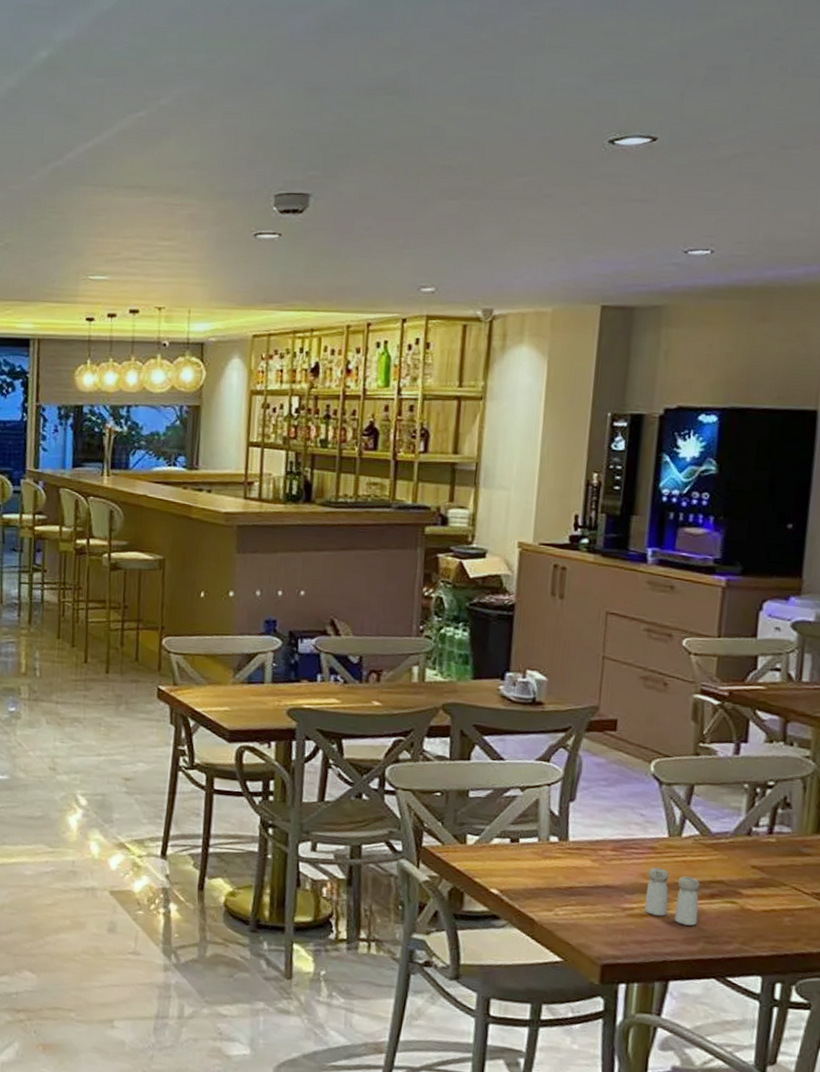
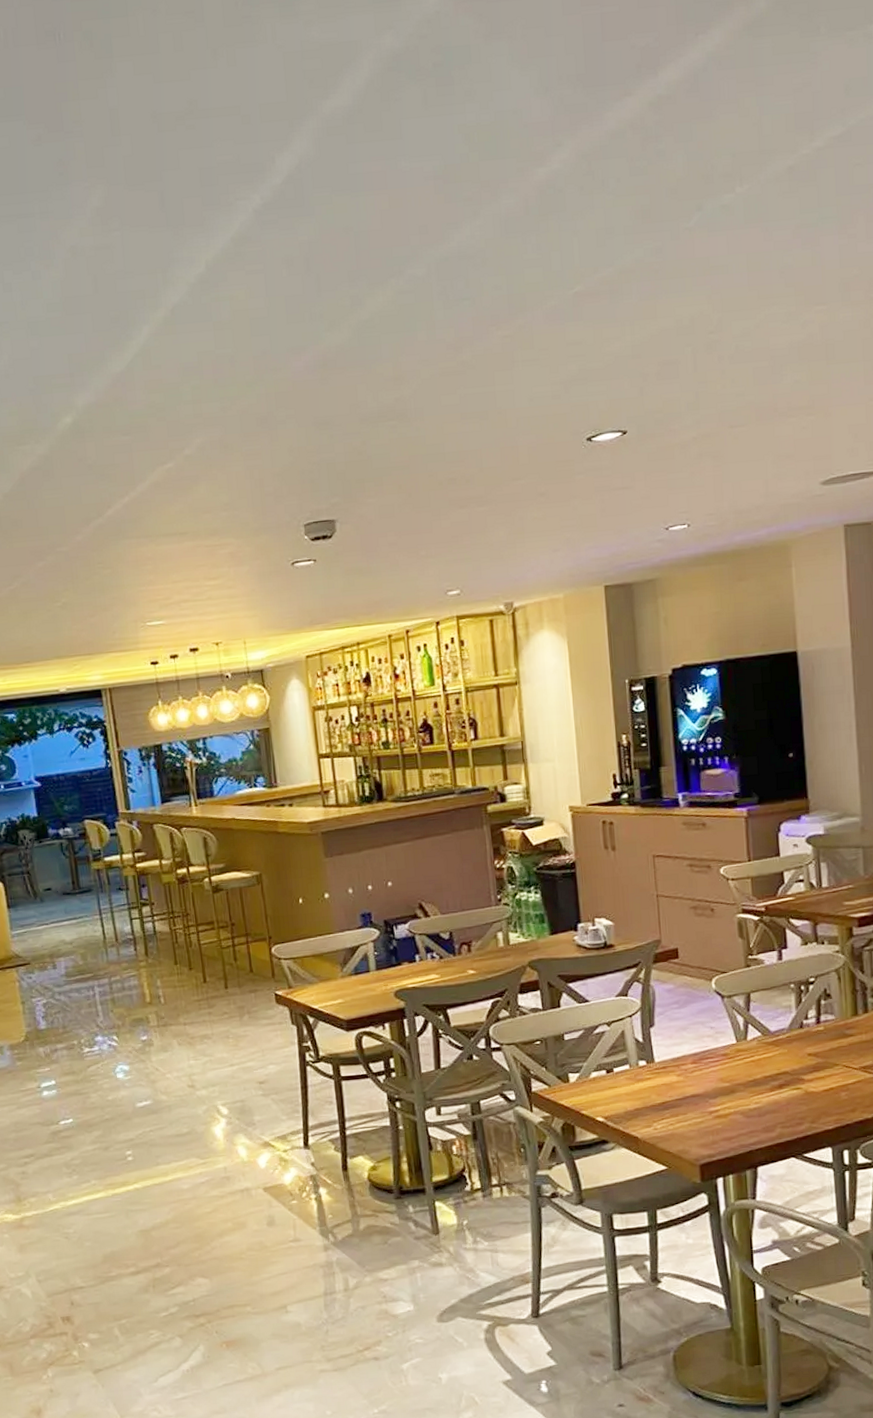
salt and pepper shaker: present [644,867,700,926] -> none [725,1071,772,1116]

